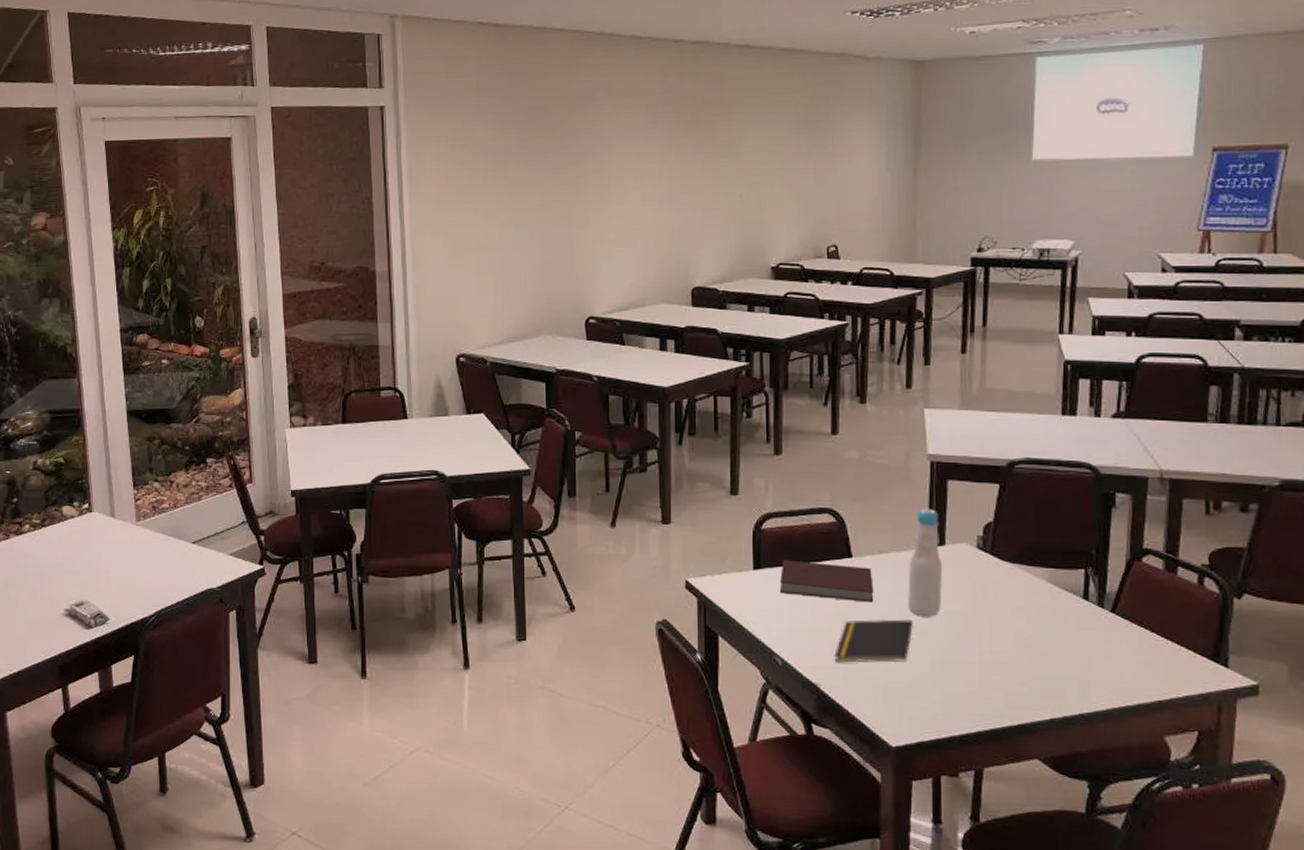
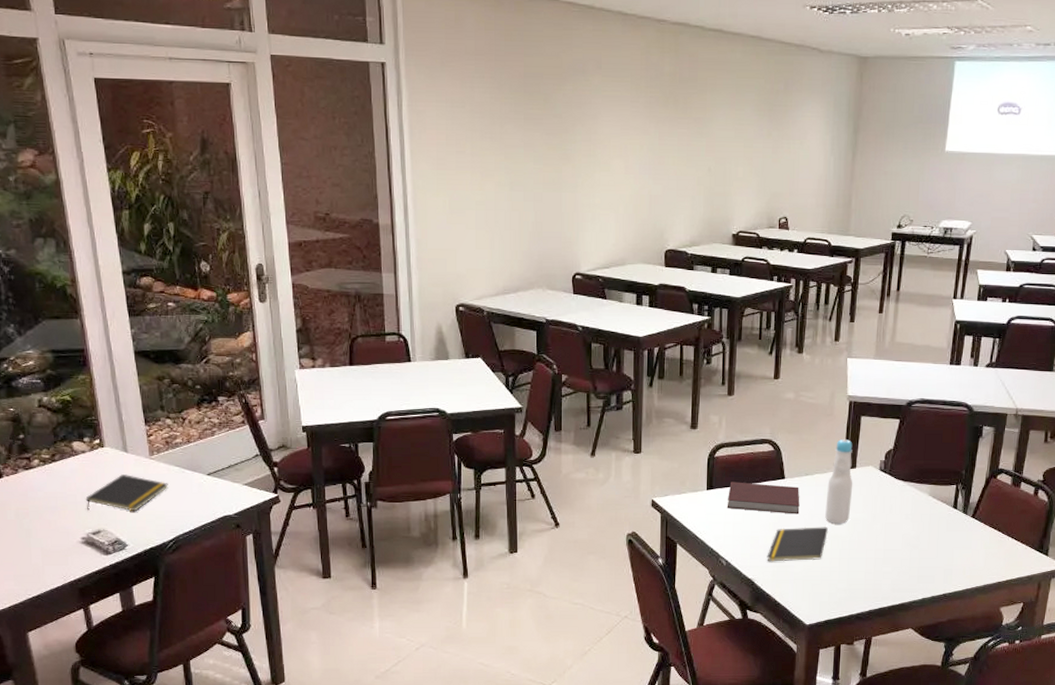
notepad: none [71,542,153,582] -> present [85,475,168,512]

